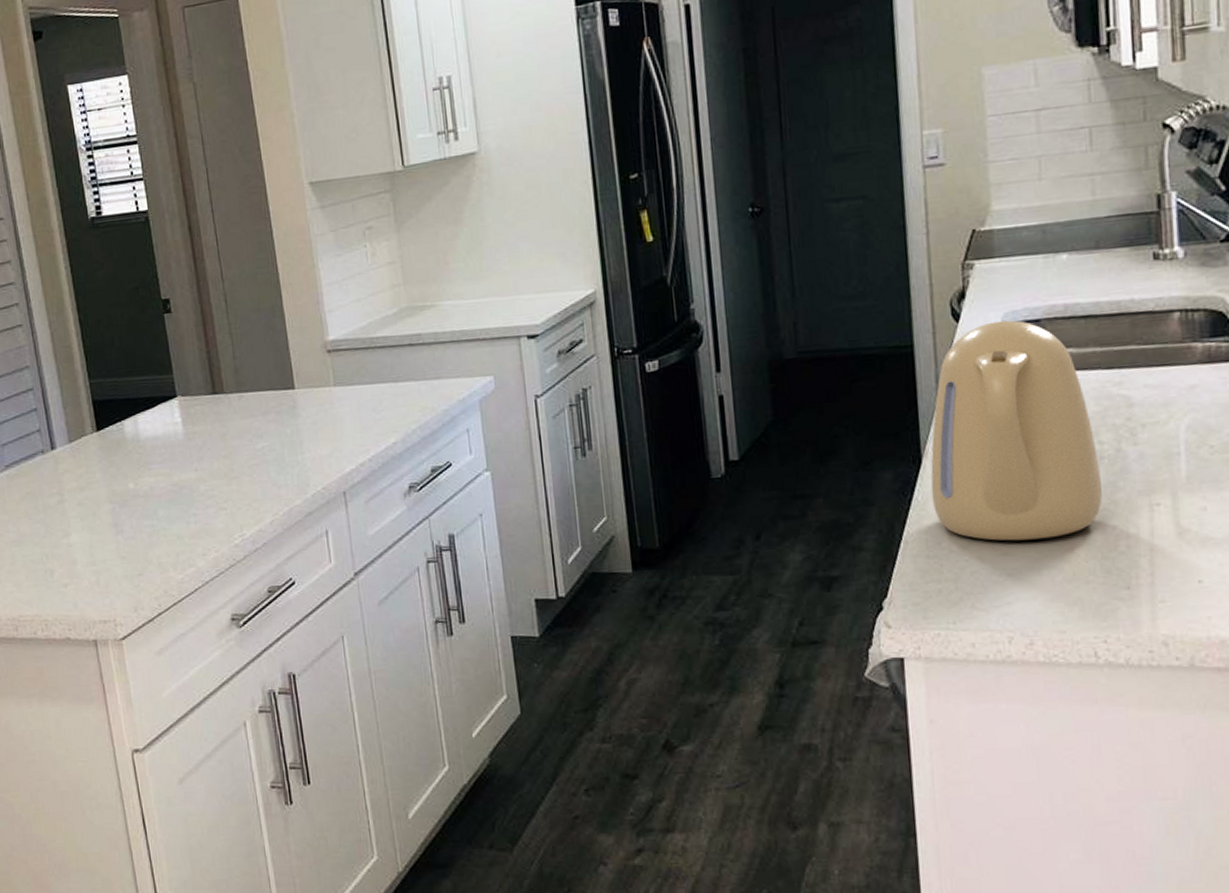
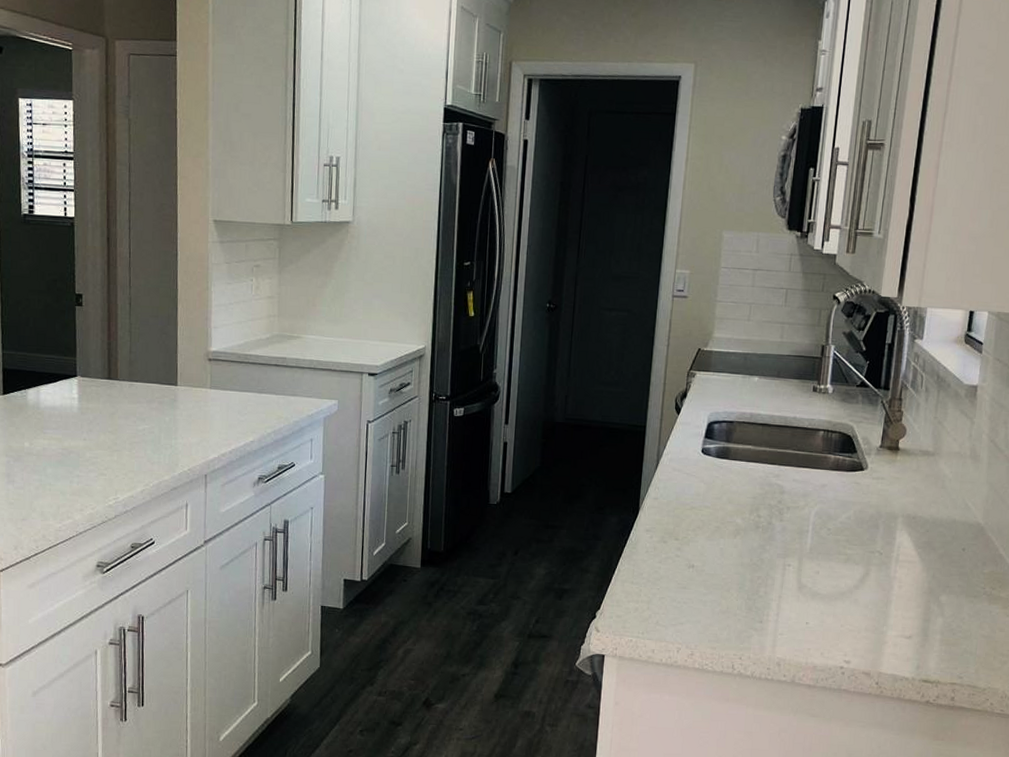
kettle: present [930,320,1103,541] -> none [641,418,756,580]

